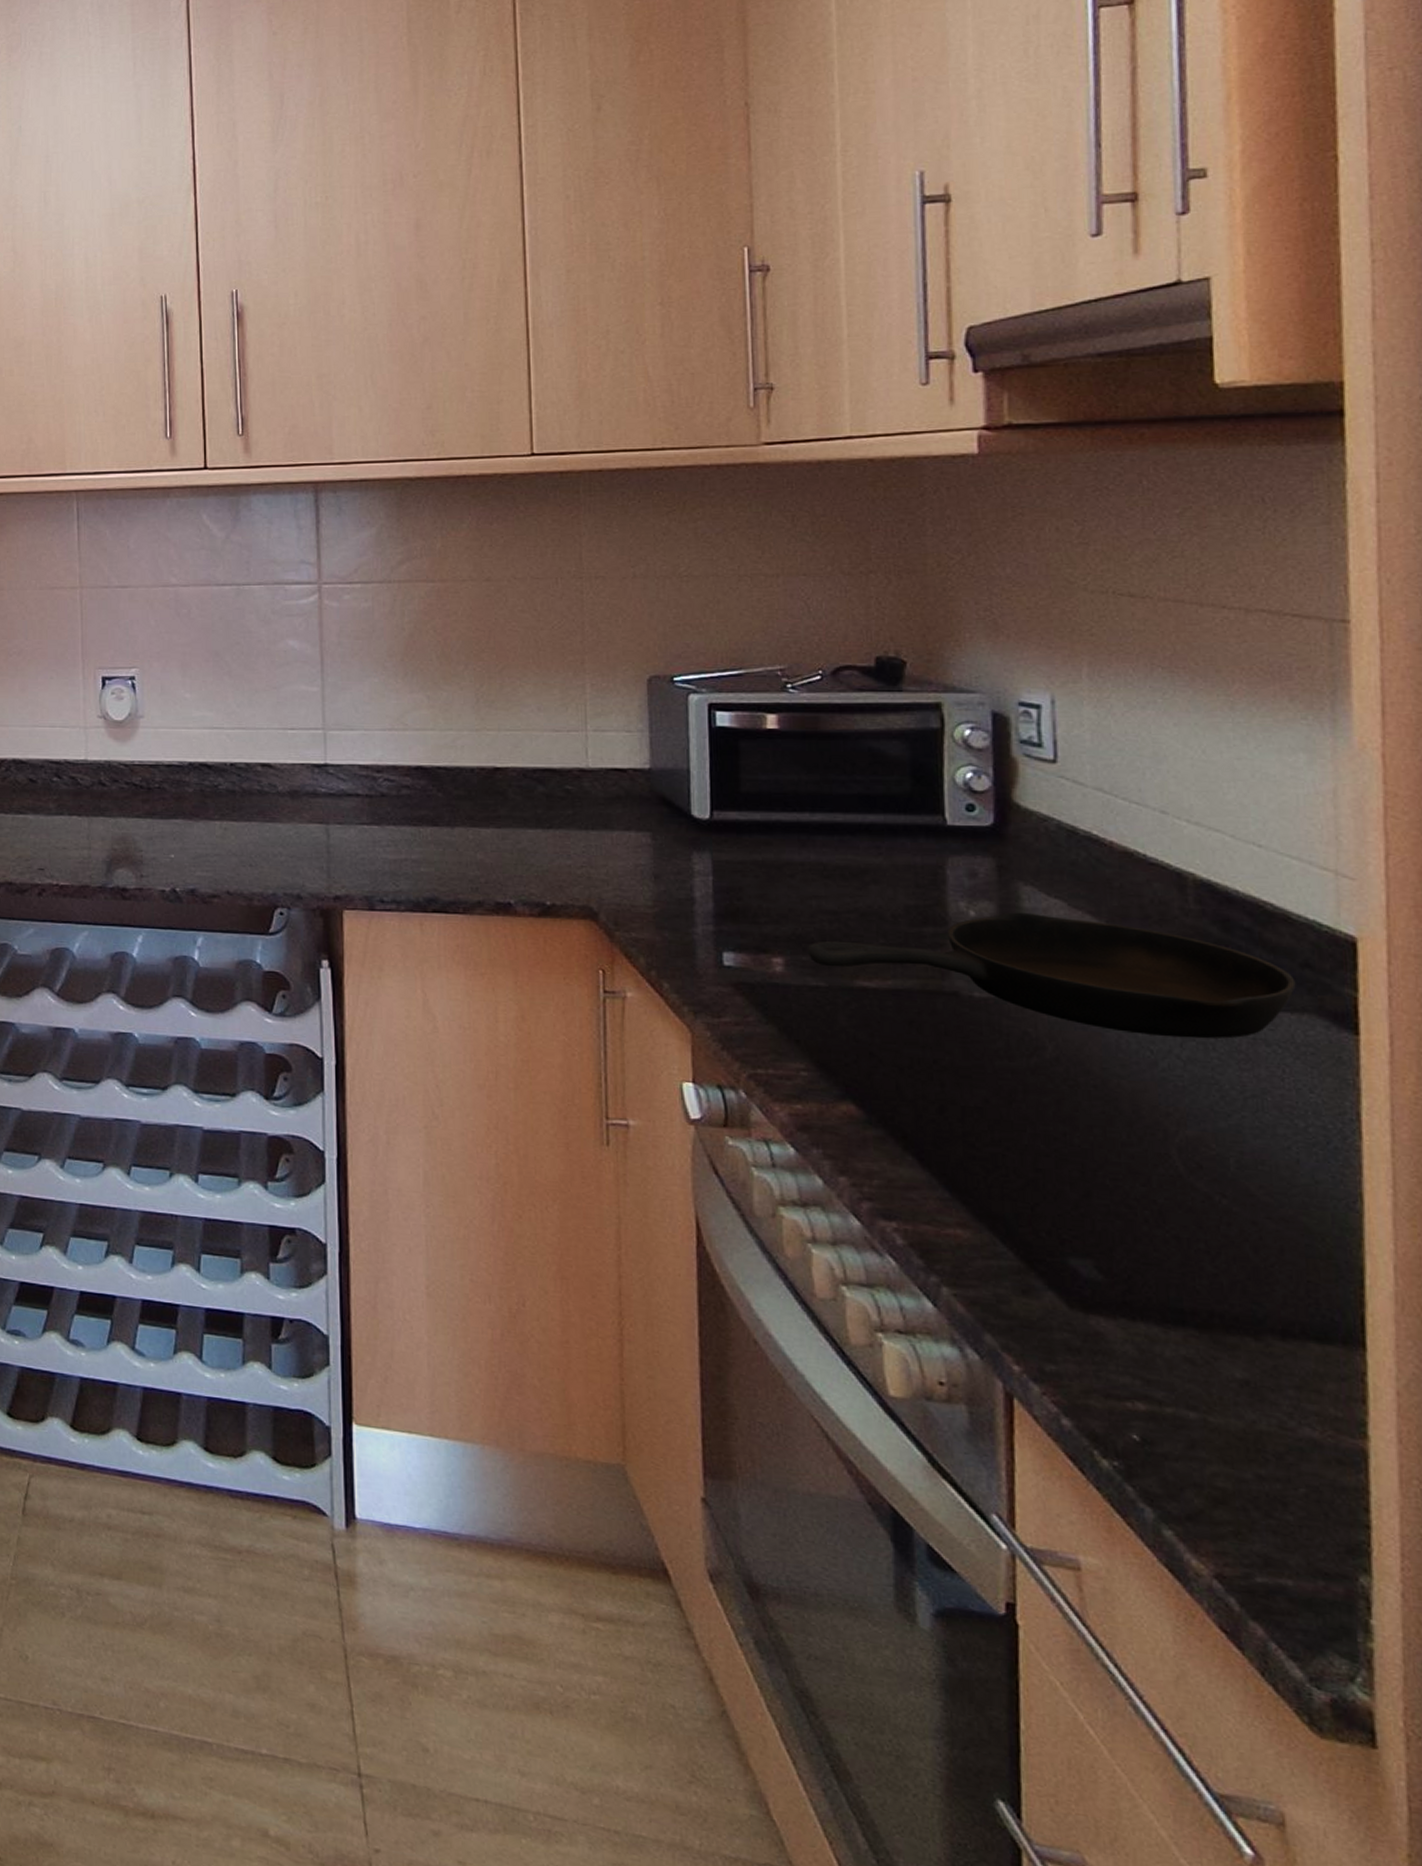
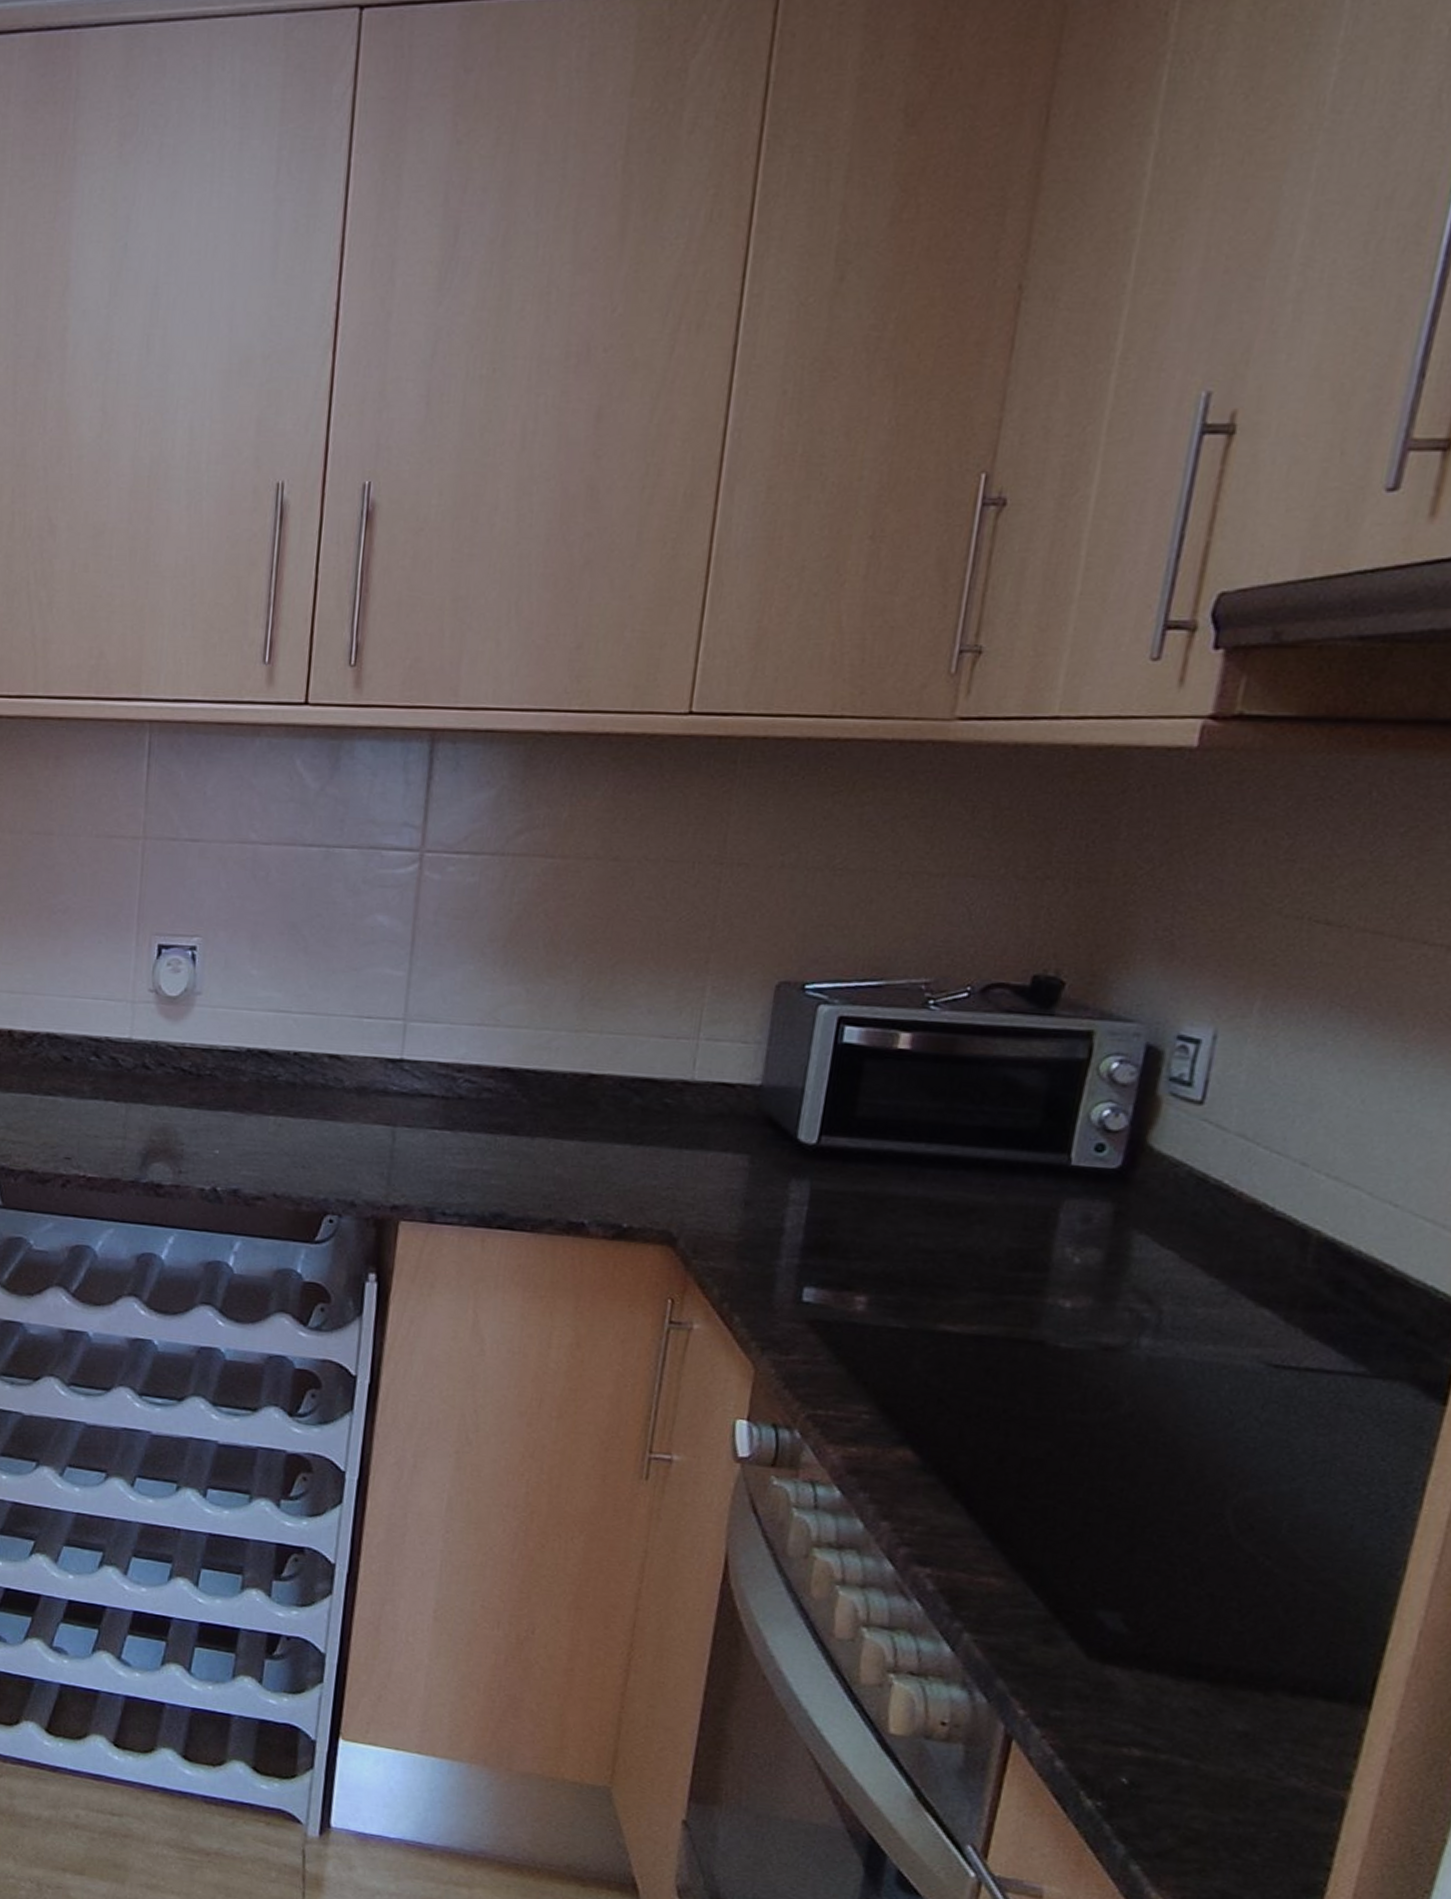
frying pan: present [807,912,1296,1039] -> none [894,1261,1397,1403]

